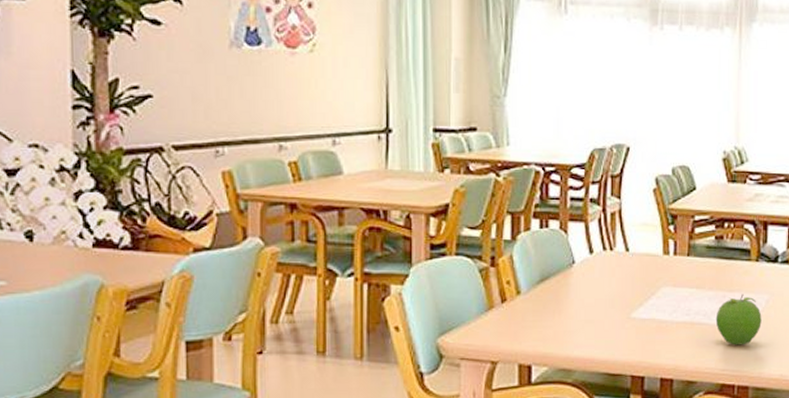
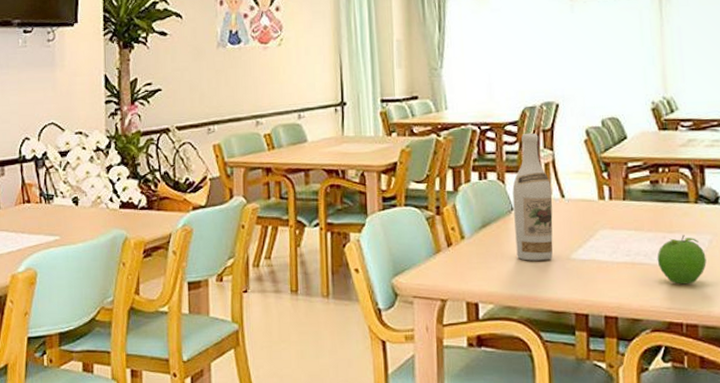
wine bottle: none [575,179,617,320] -> present [512,133,553,261]

